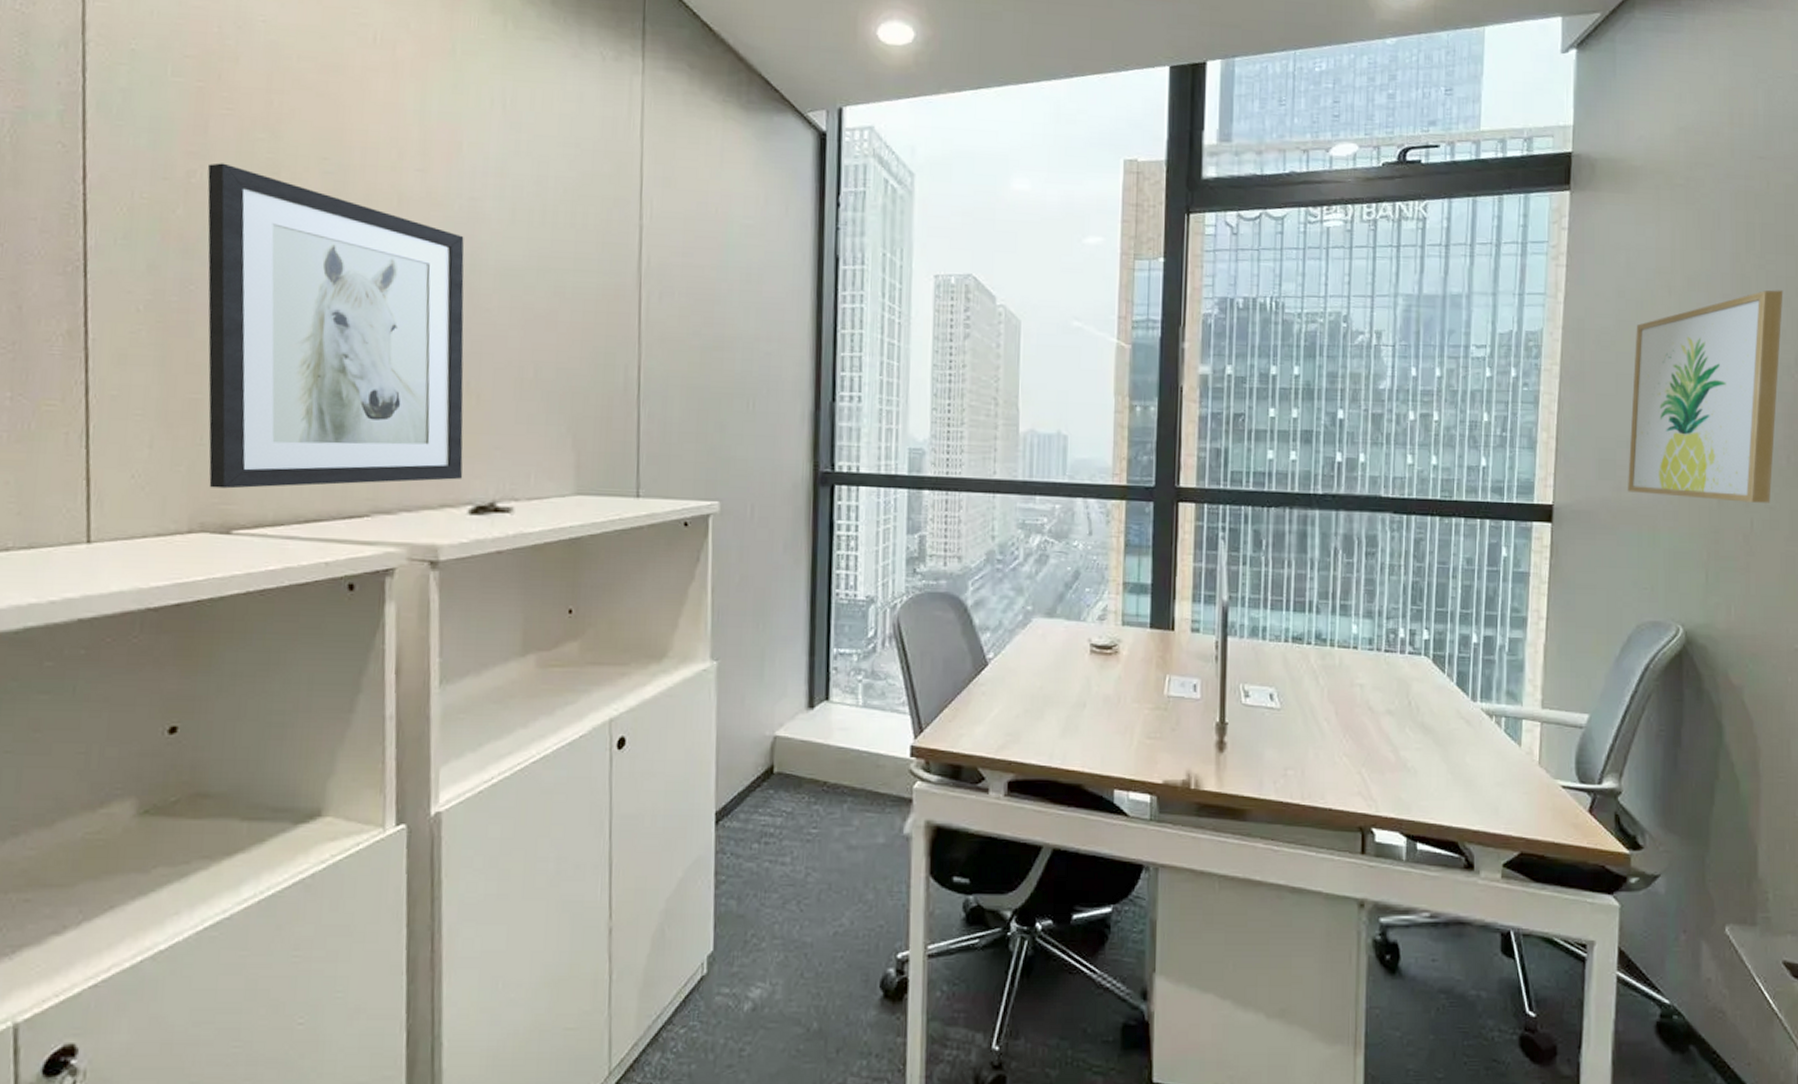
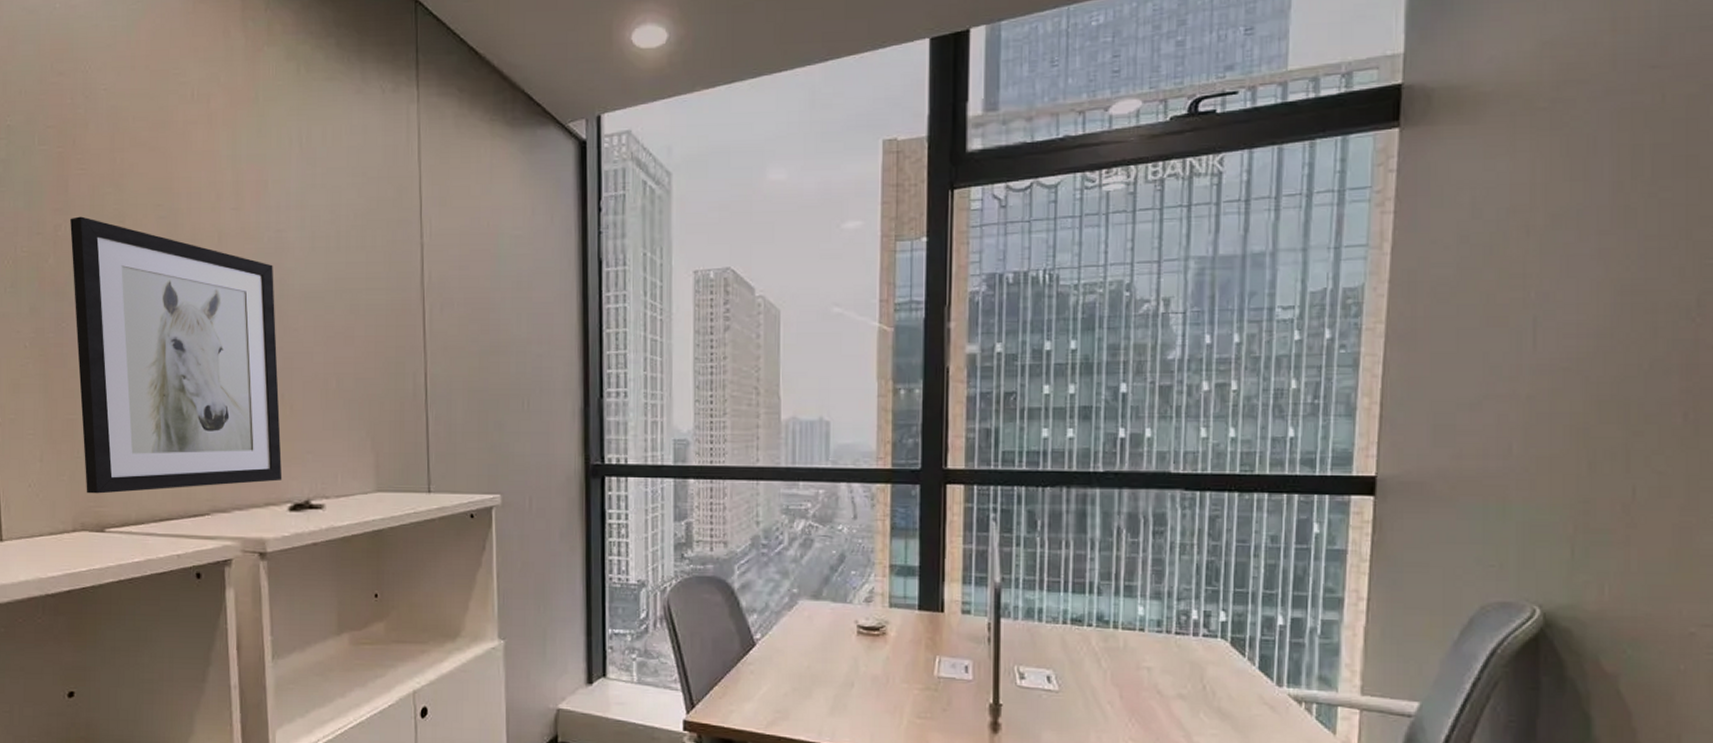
wall art: present [1628,290,1783,503] -> none [1471,220,1682,468]

